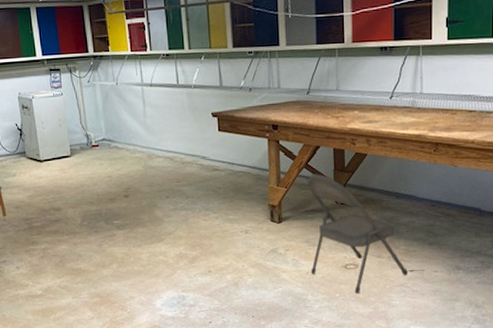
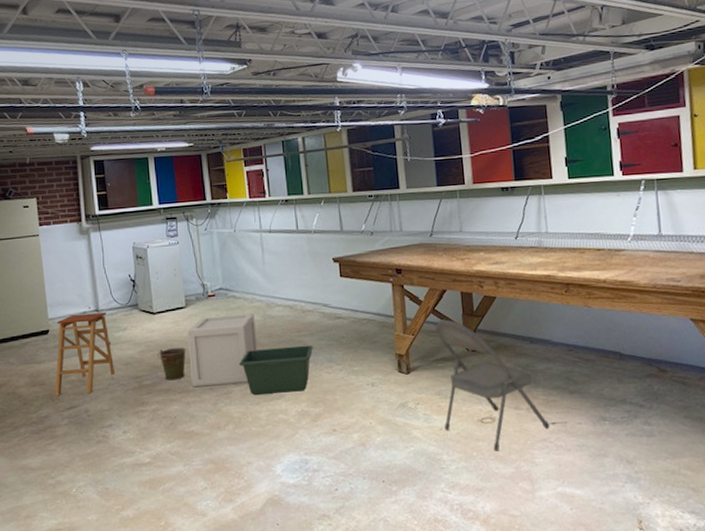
bucket: none [46,193,72,223] -> present [158,347,186,381]
wooden crate: none [73,164,140,230] -> present [187,313,258,388]
storage bin: none [122,194,191,238] -> present [239,344,313,395]

